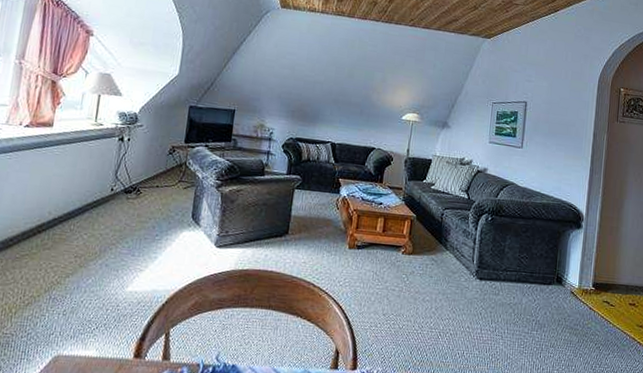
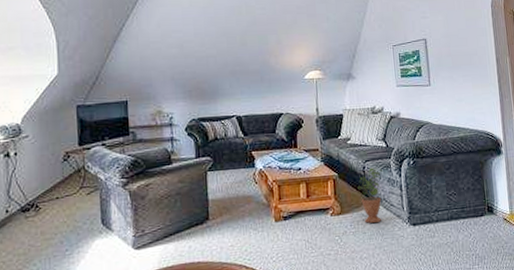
potted plant: none [433,215,461,269] -> present [358,166,383,223]

